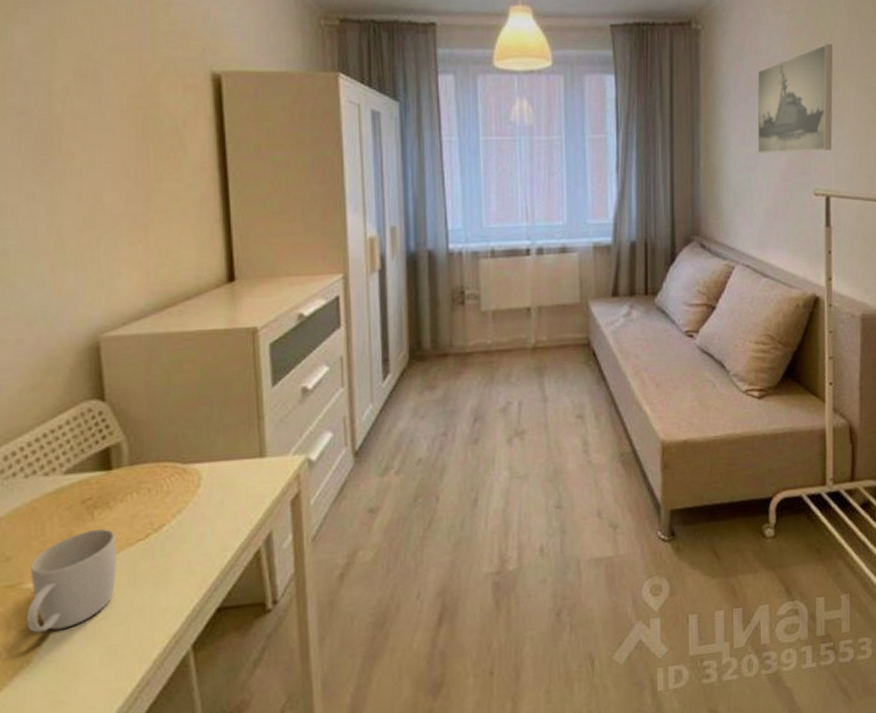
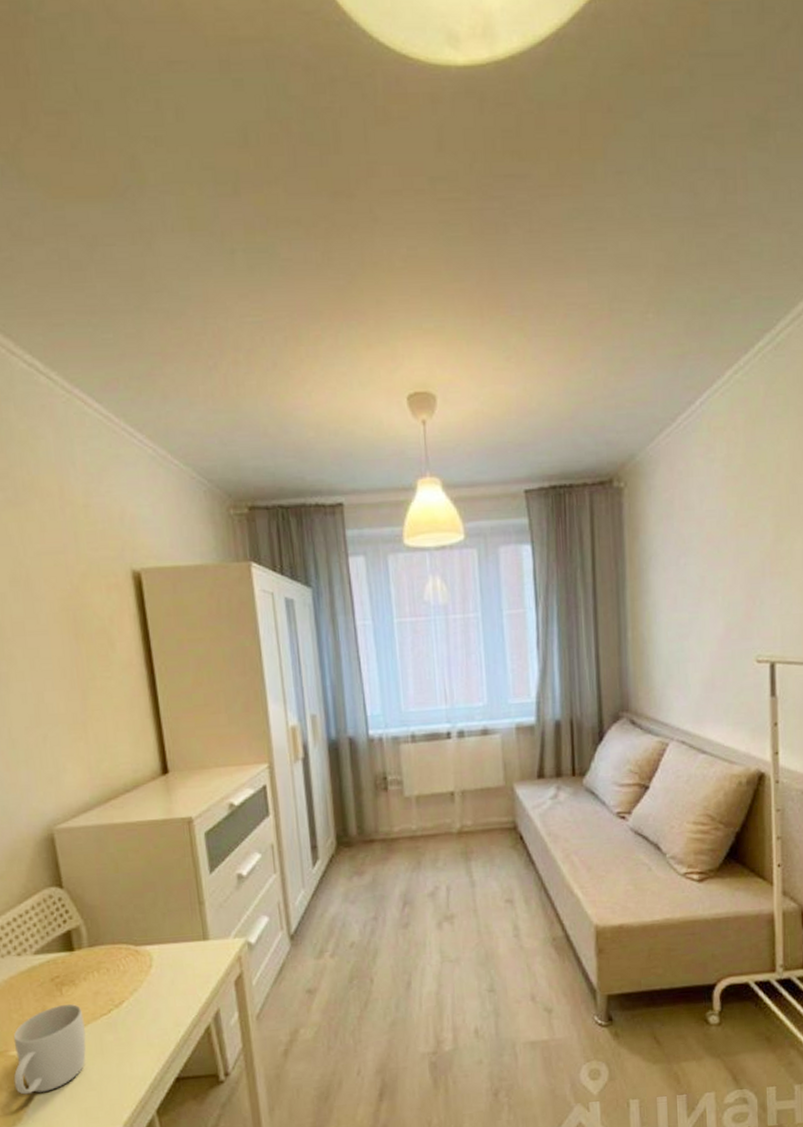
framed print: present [756,43,833,153] -> none [688,491,777,620]

